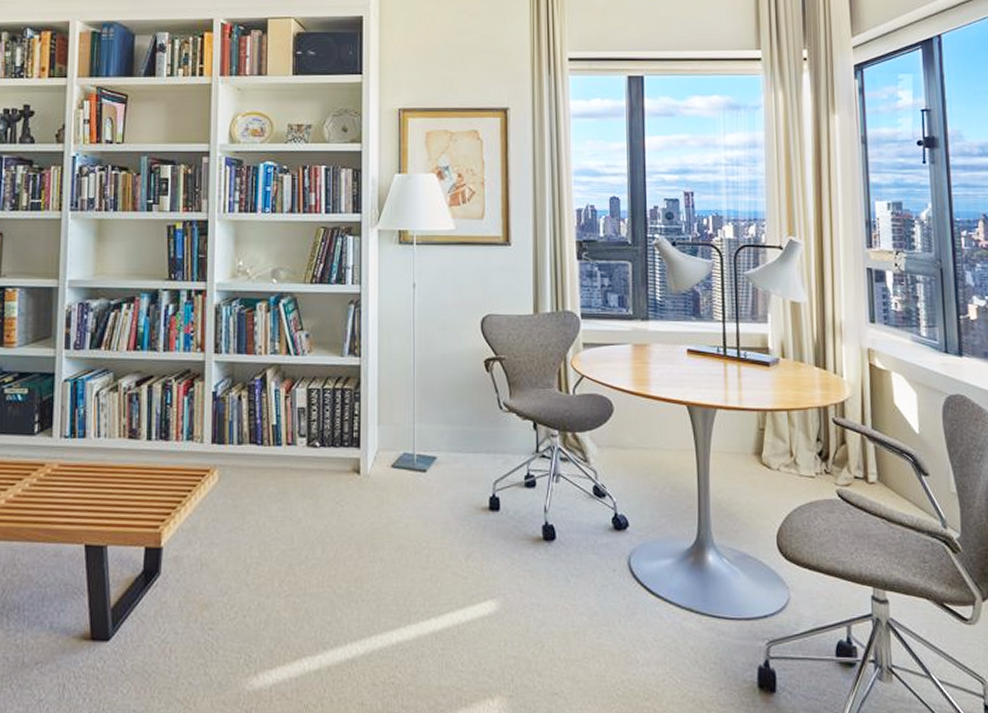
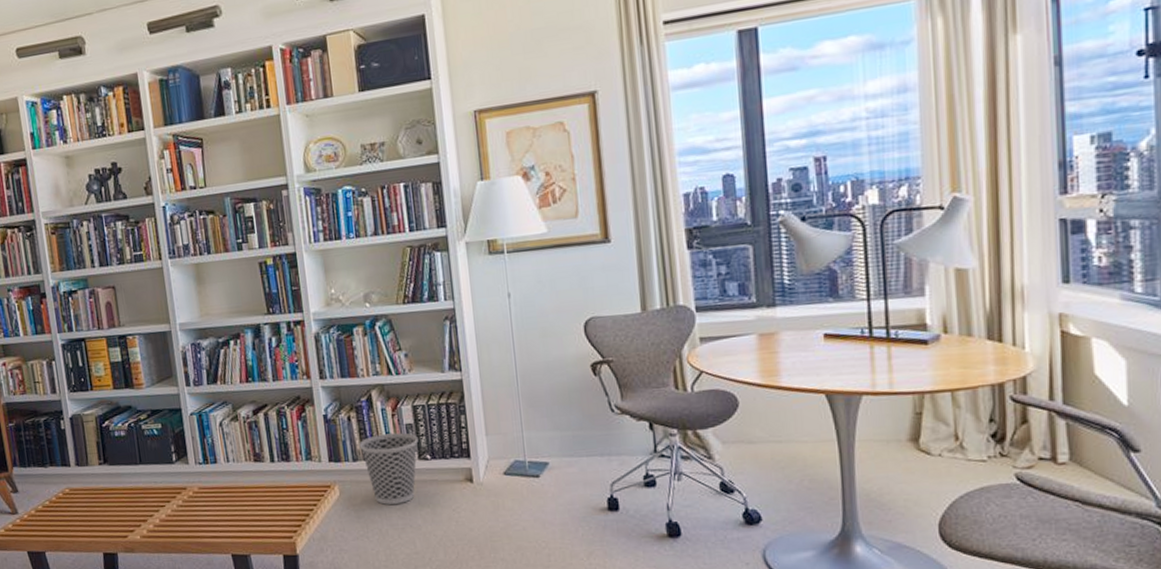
wastebasket: none [247,416,309,494] -> present [359,432,418,505]

